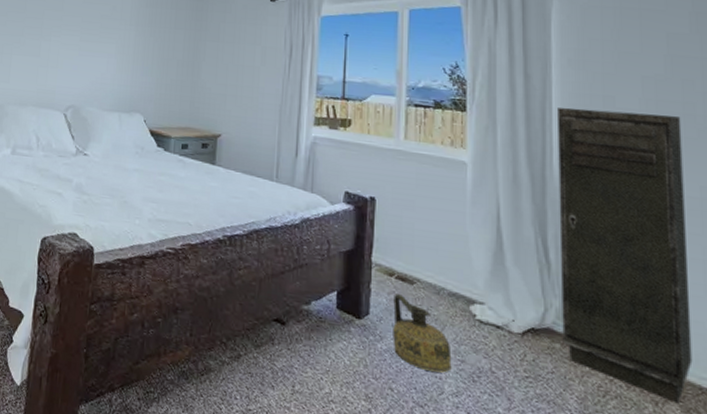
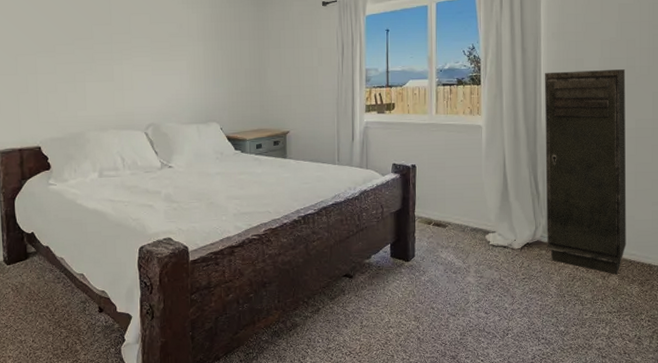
ceramic jug: present [393,294,452,373] -> none [432,237,474,289]

